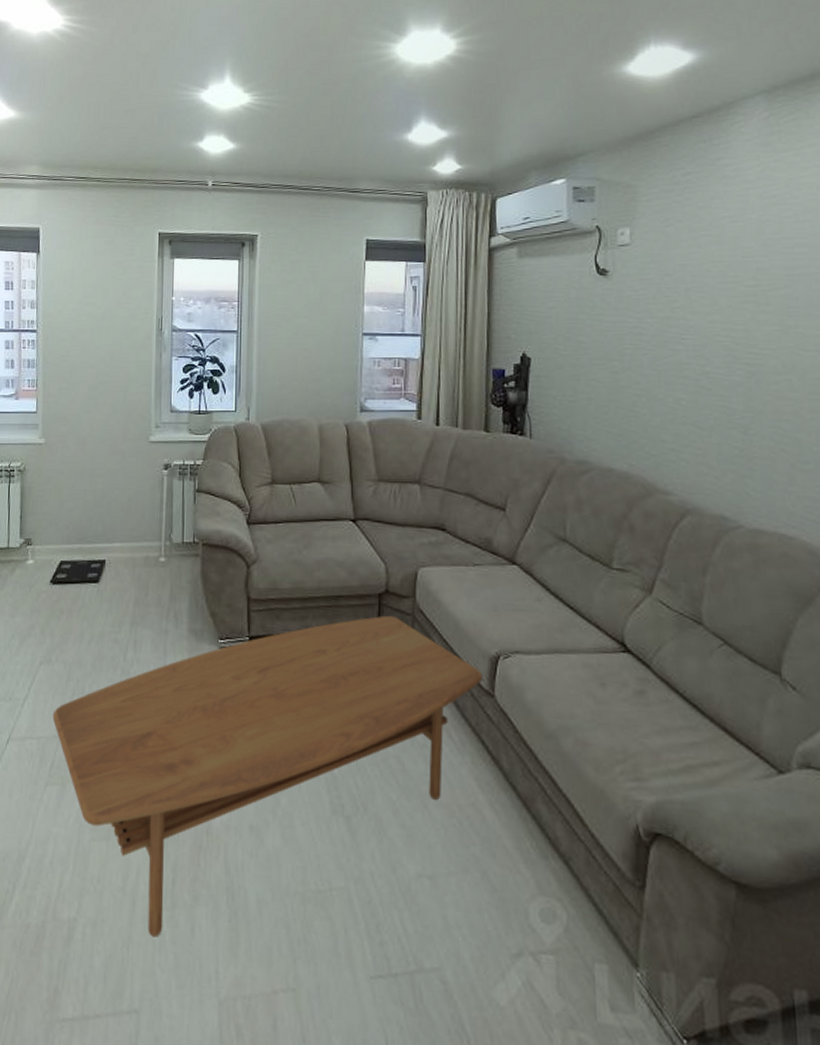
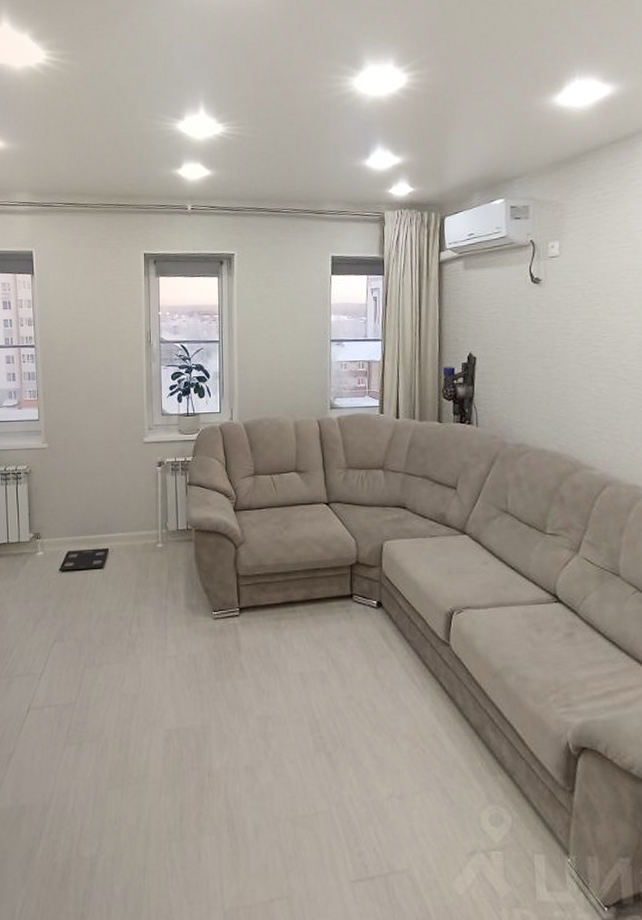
coffee table: present [52,615,483,937] -> none [67,583,440,865]

